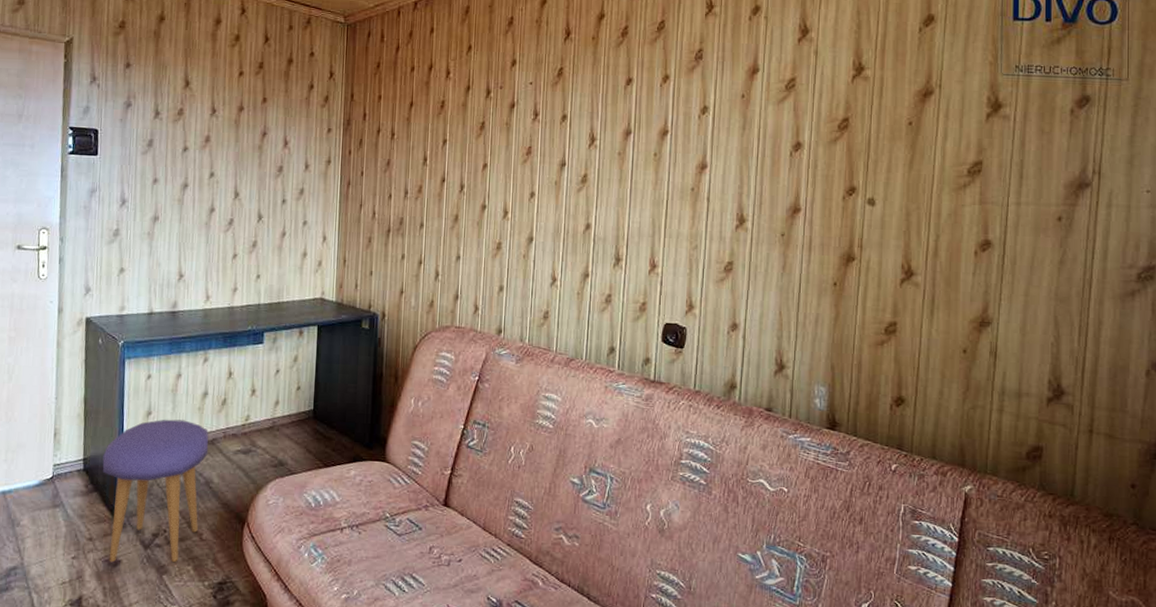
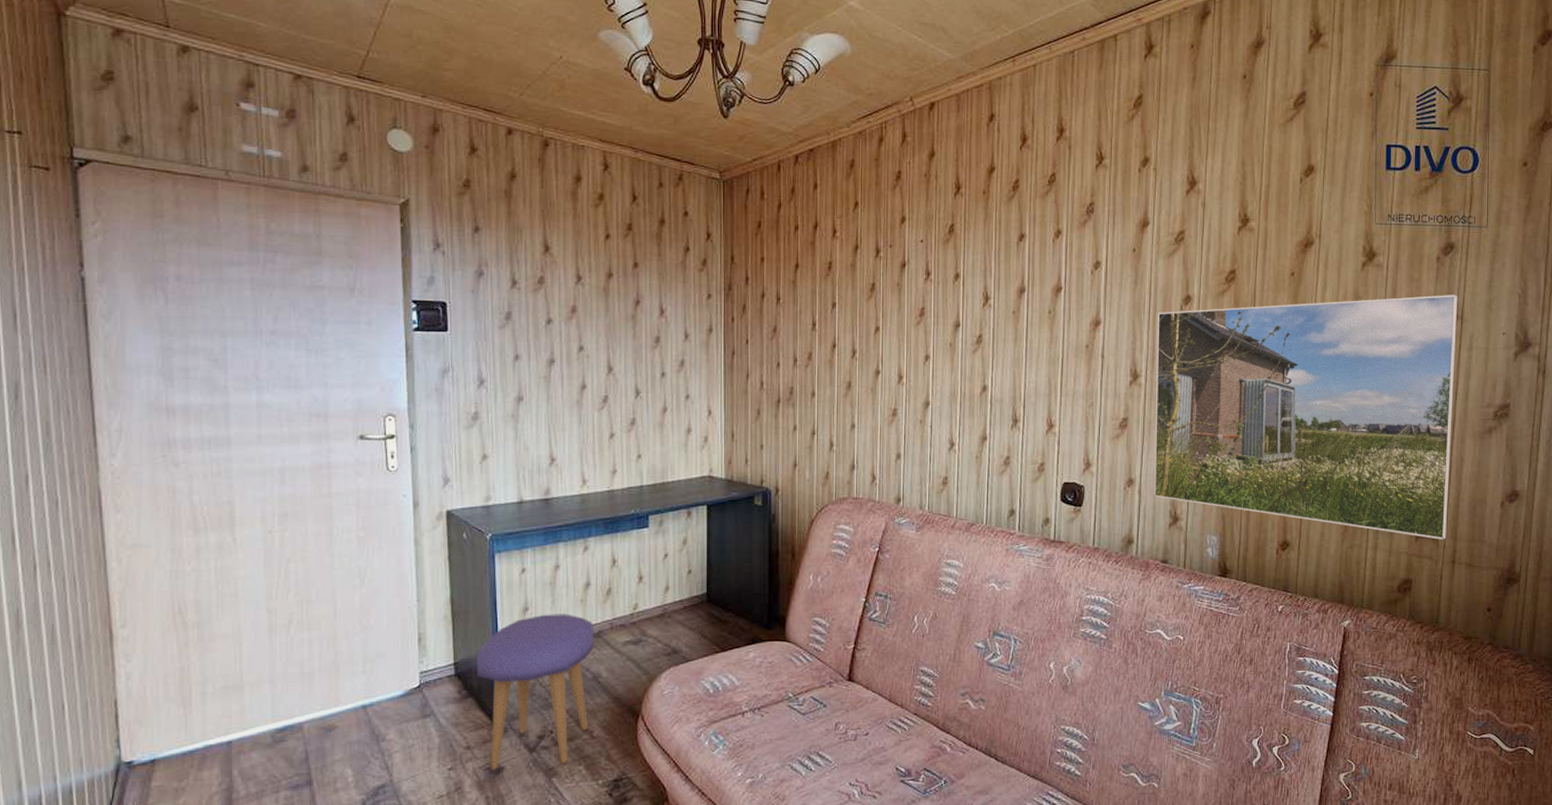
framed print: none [759,149,1095,407] -> present [1154,295,1458,540]

